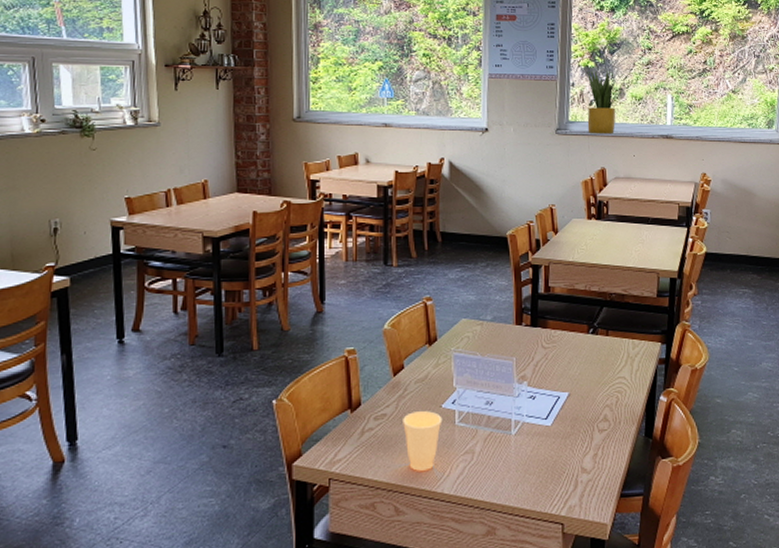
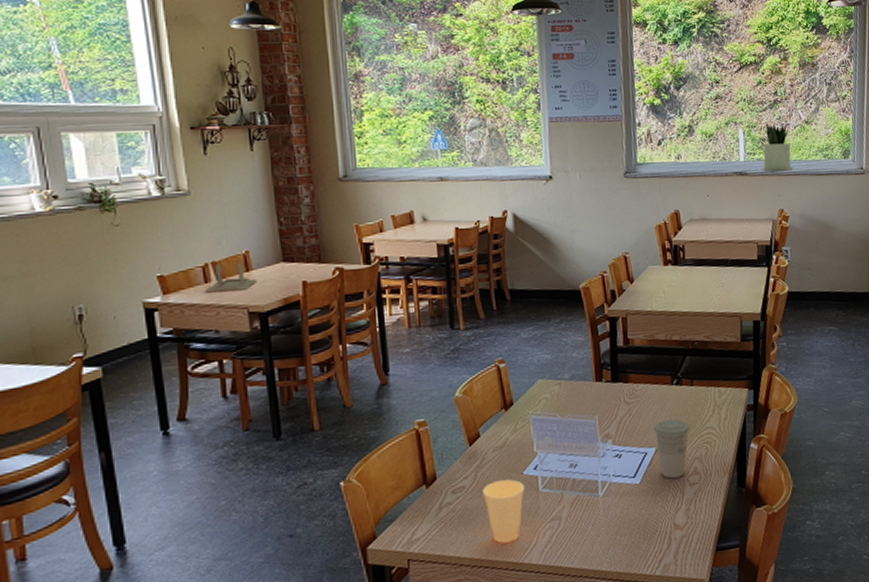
napkin holder: none [167,190,212,216] -> present [206,262,256,293]
cup: none [568,366,603,424] -> present [654,419,690,479]
planter: present [587,68,621,134] -> none [654,105,690,176]
planter: none [687,91,718,138] -> present [762,123,793,172]

